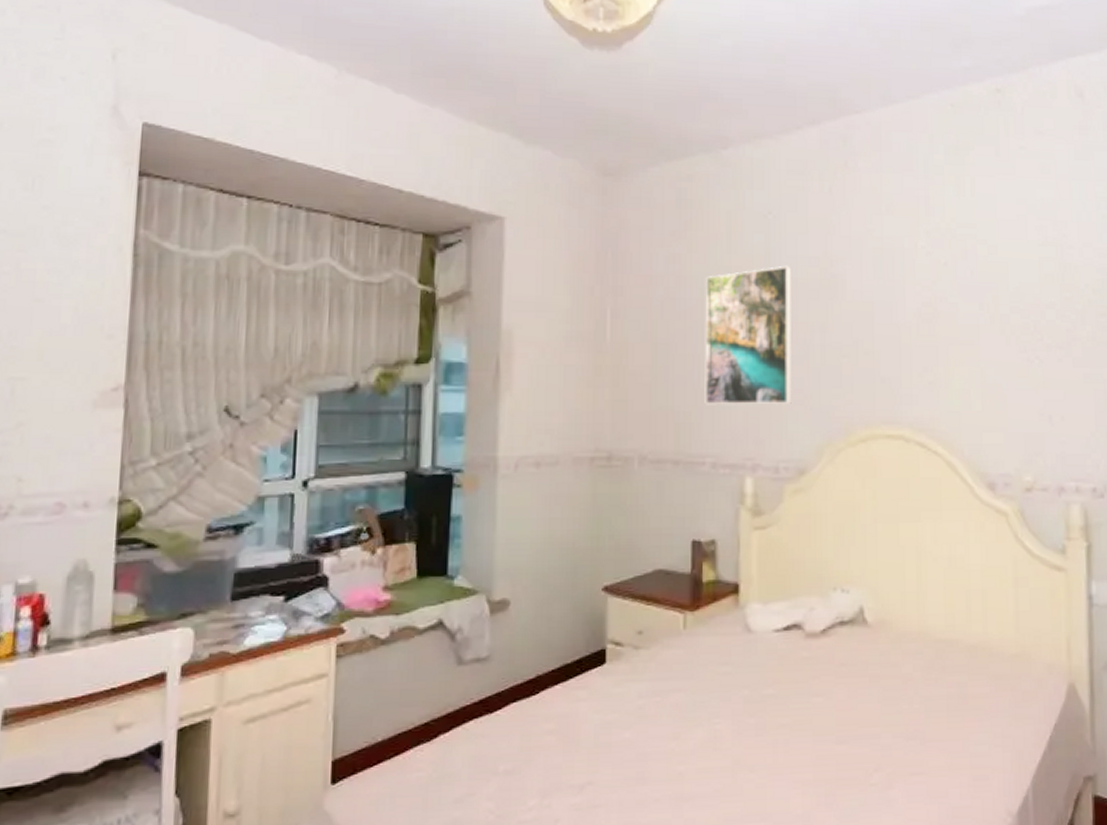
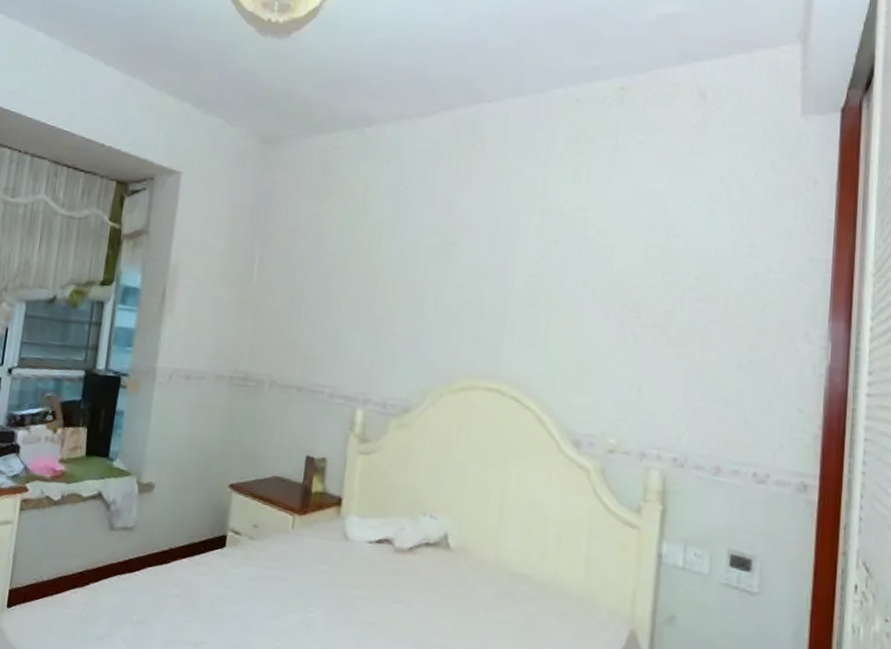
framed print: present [704,265,793,405] -> none [329,231,415,351]

